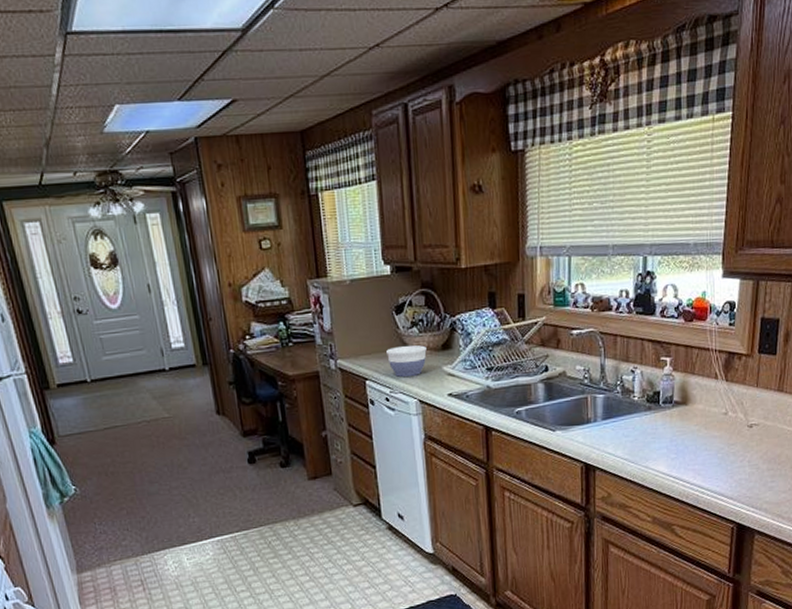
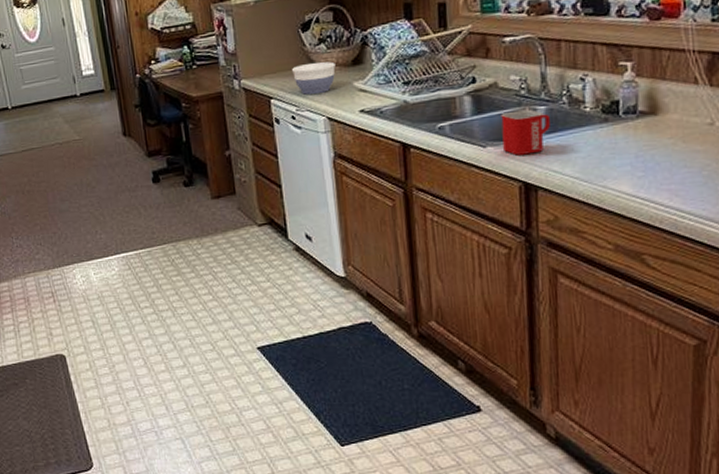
mug: none [568,397,608,439] -> present [501,109,551,155]

